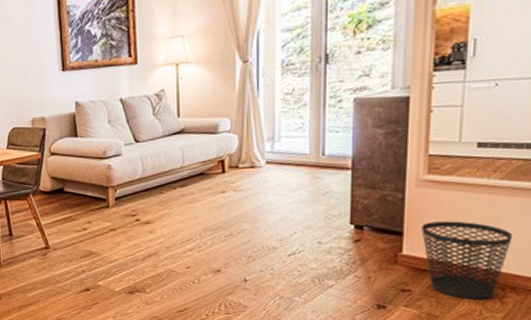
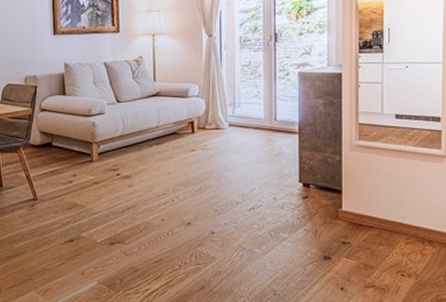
wastebasket: present [421,221,513,300] -> none [356,181,427,252]

